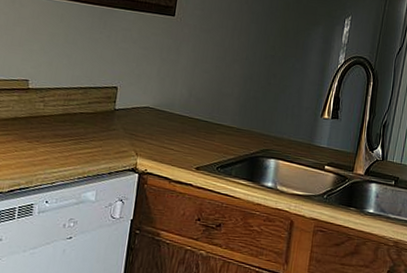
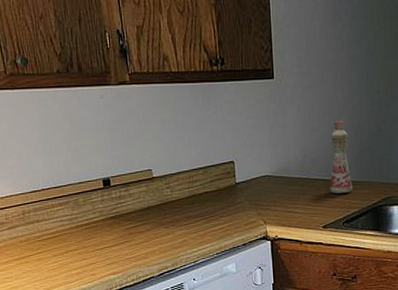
bottle: none [210,66,238,139] -> present [330,120,353,193]

